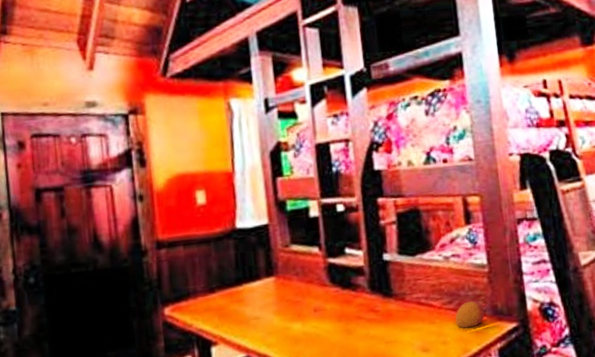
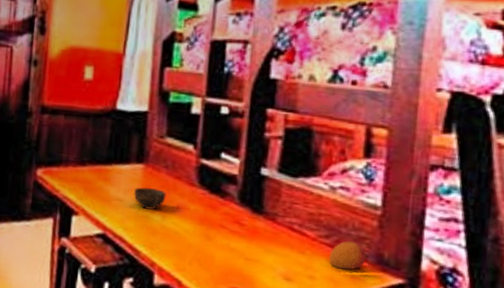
cup: none [270,298,302,321] -> present [134,187,166,210]

